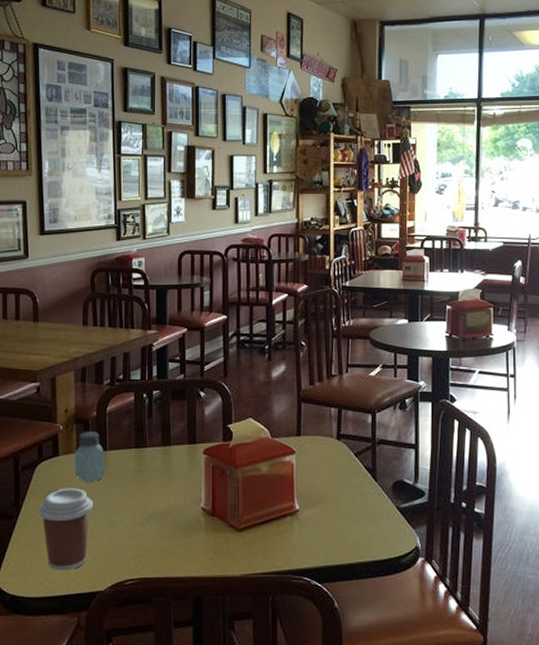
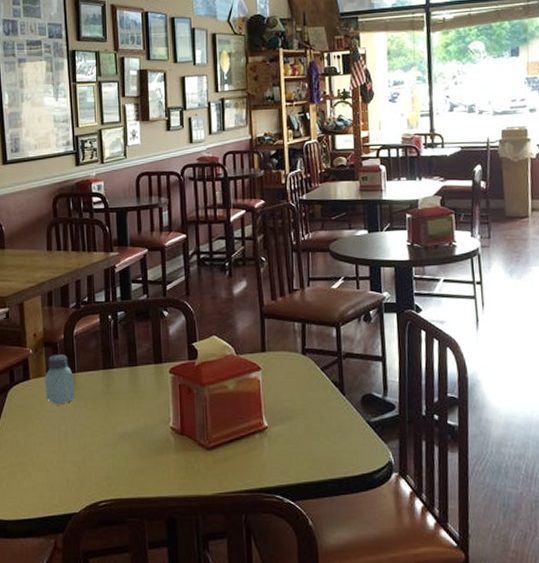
coffee cup: present [38,488,93,571] -> none [12,410,64,493]

